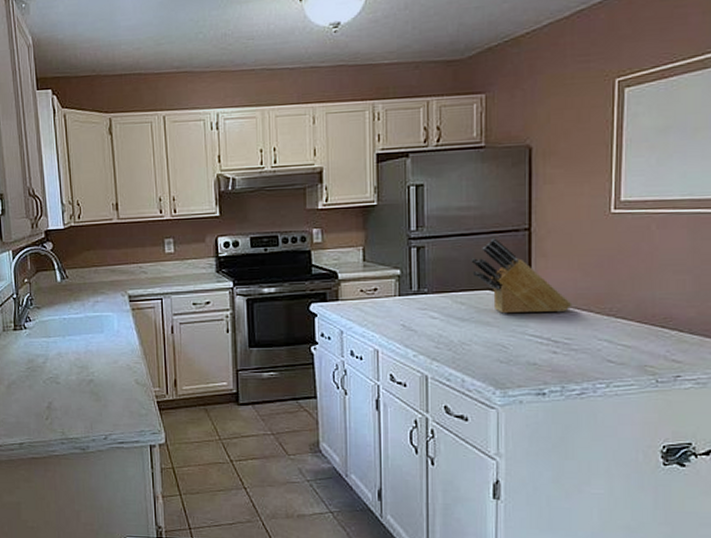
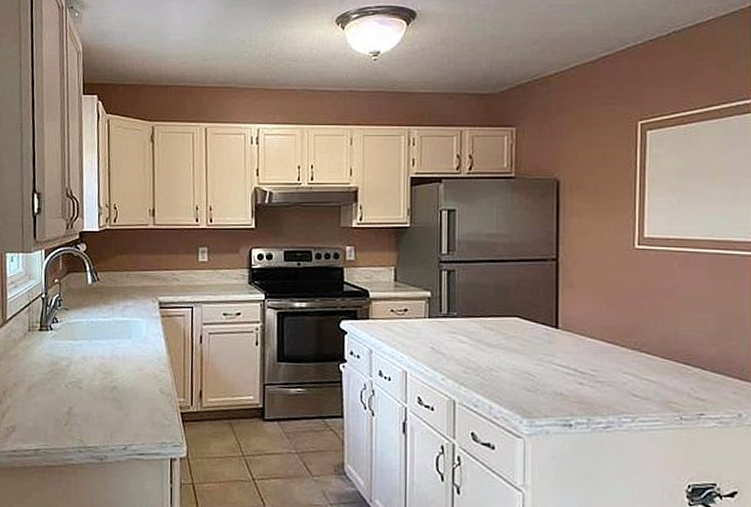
knife block: present [471,238,572,314] -> none [500,266,598,344]

